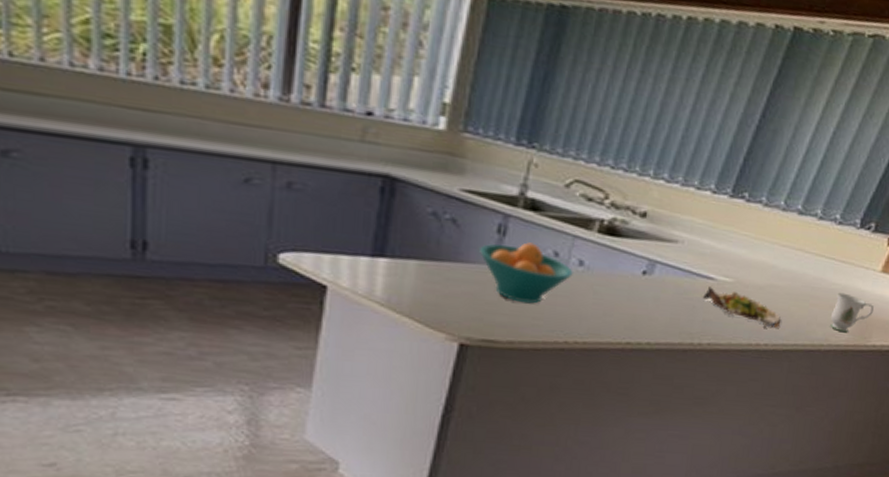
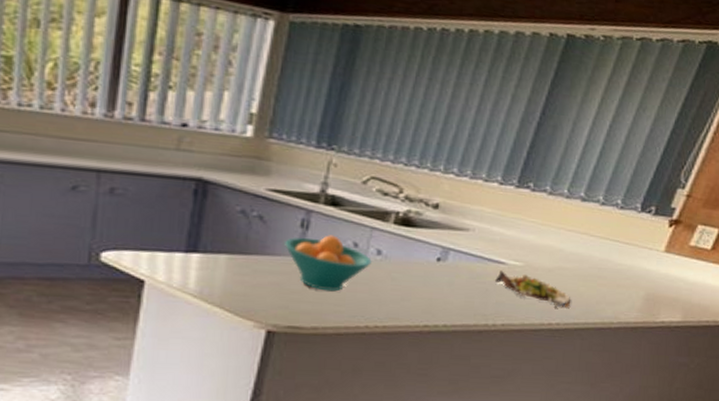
mug: present [830,292,874,333] -> none [618,272,660,311]

